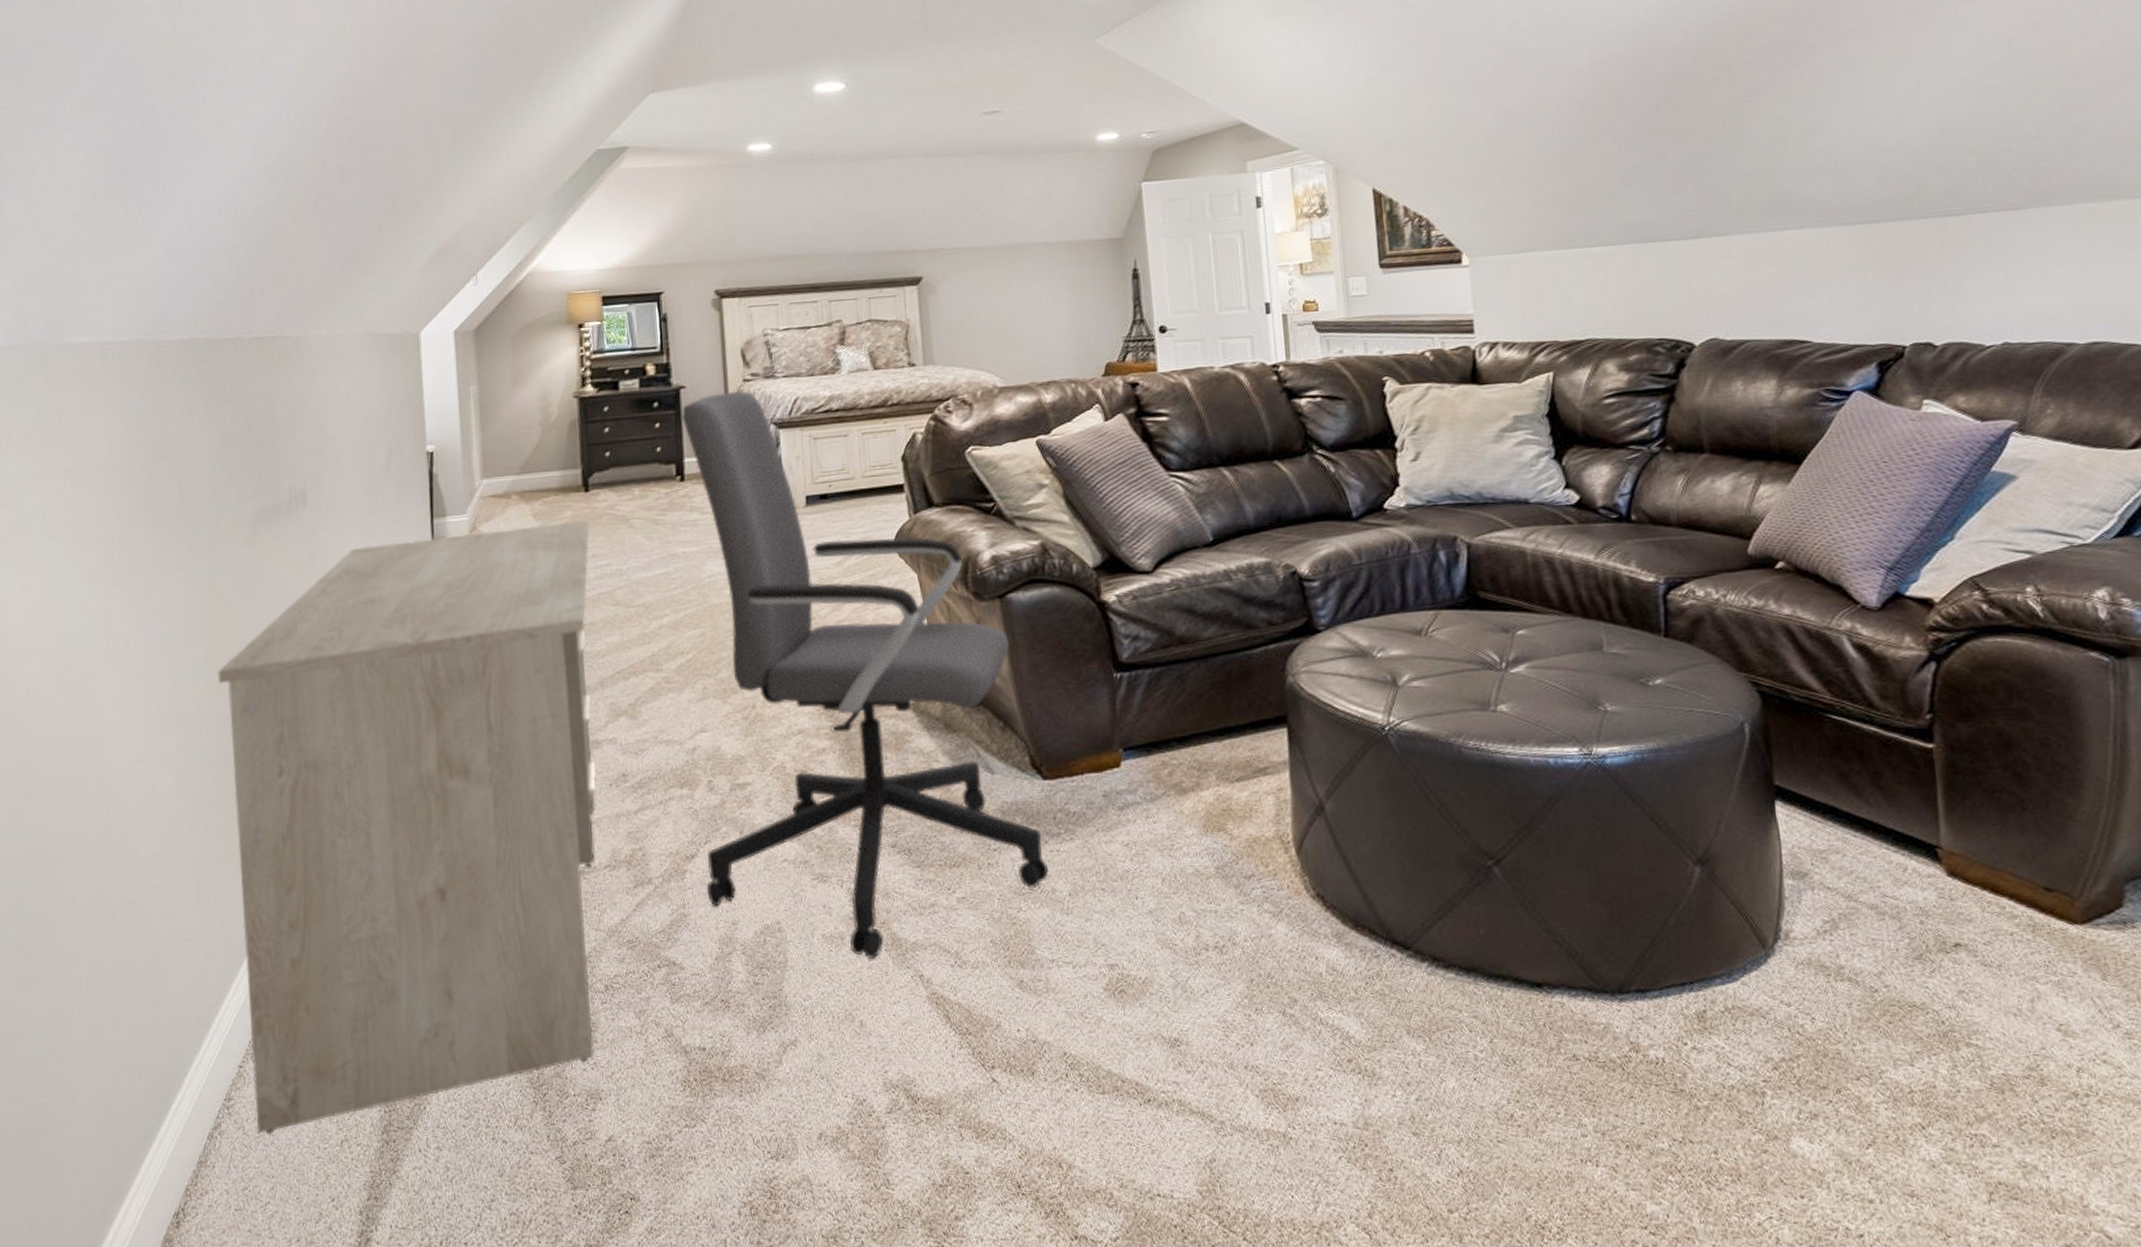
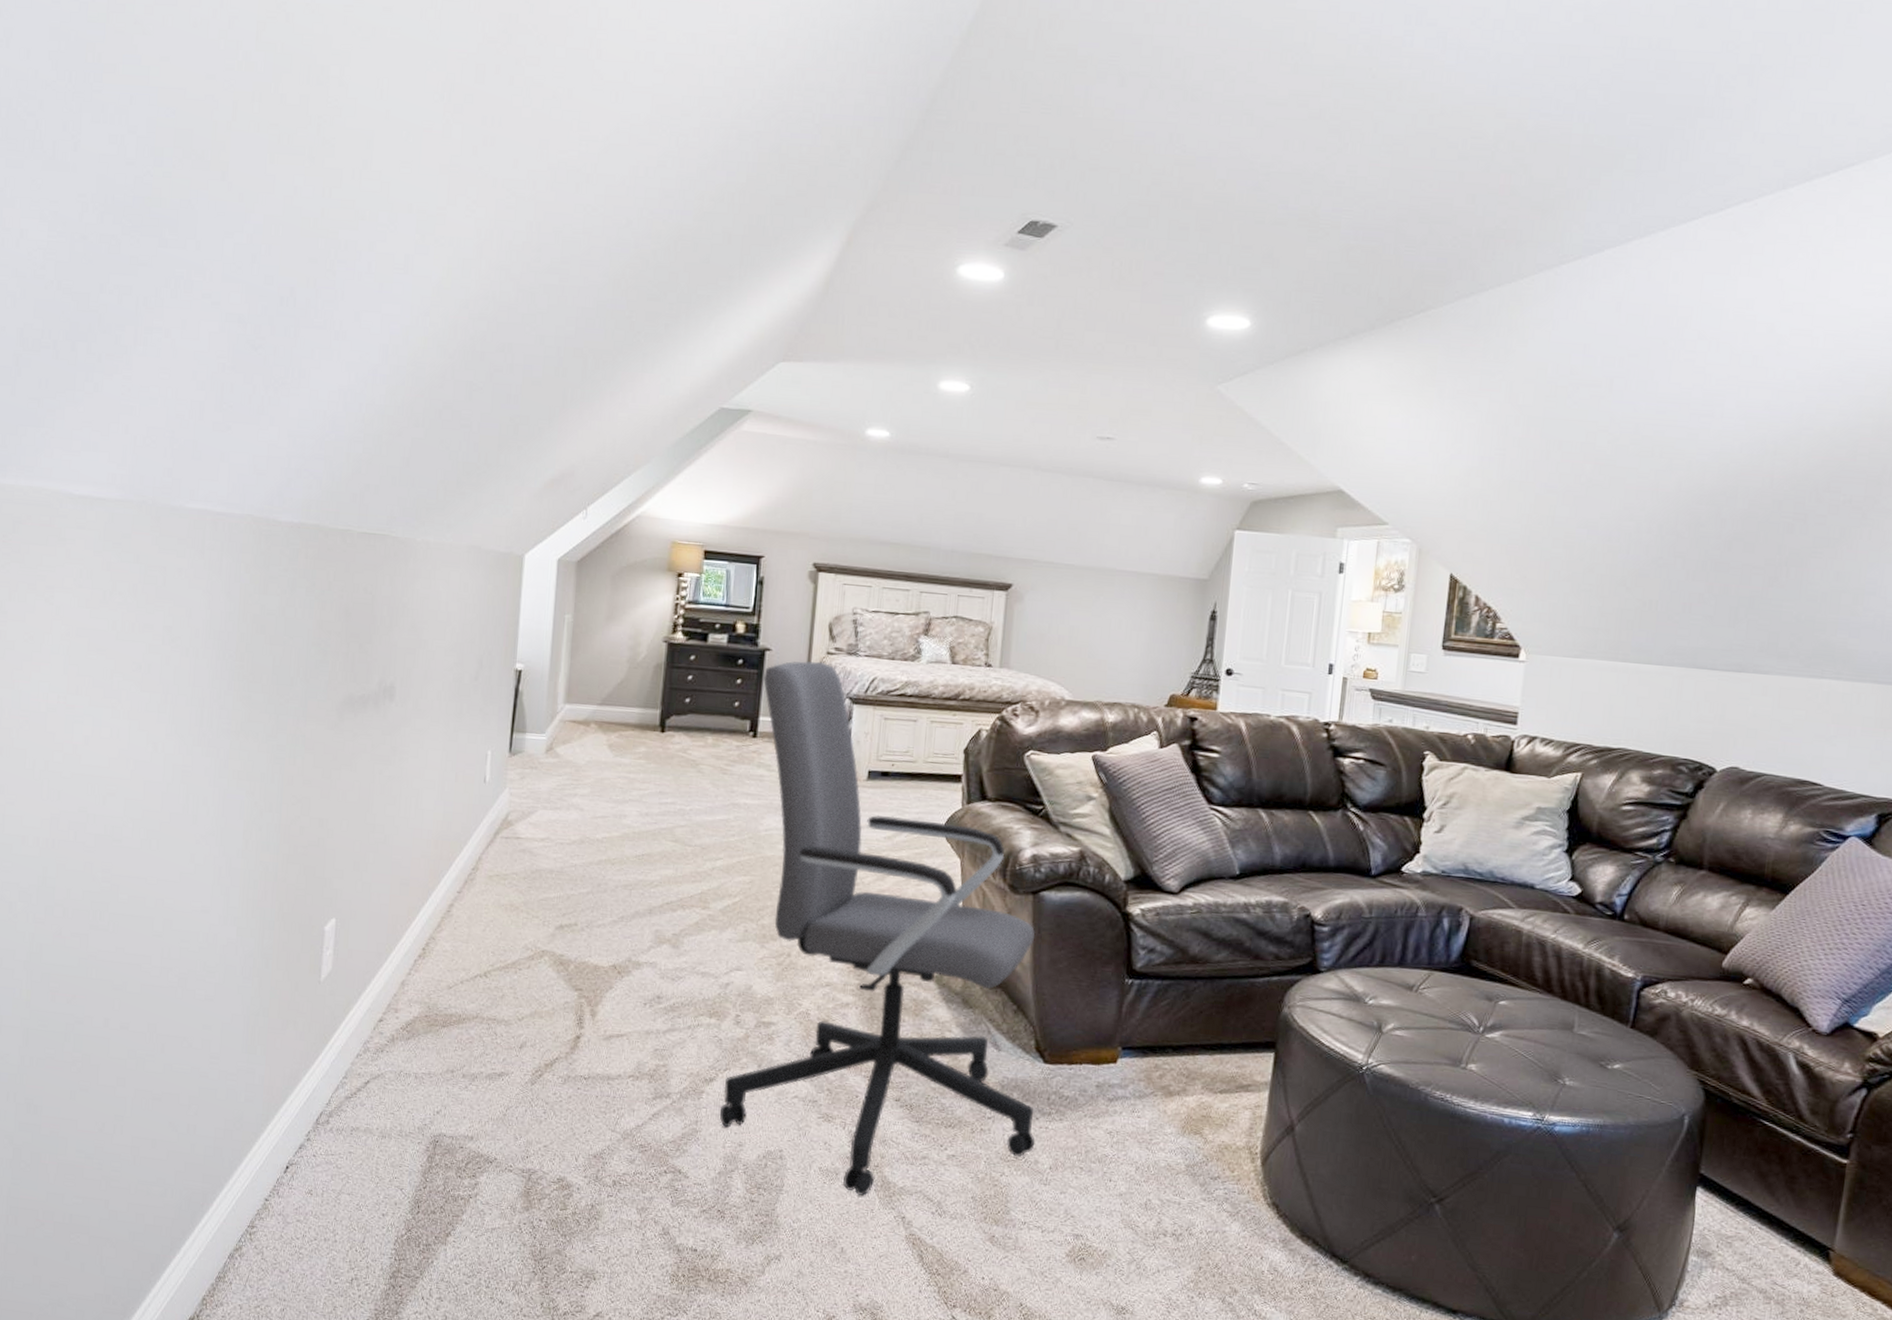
desk: present [218,520,597,1134] -> none [275,748,661,1263]

